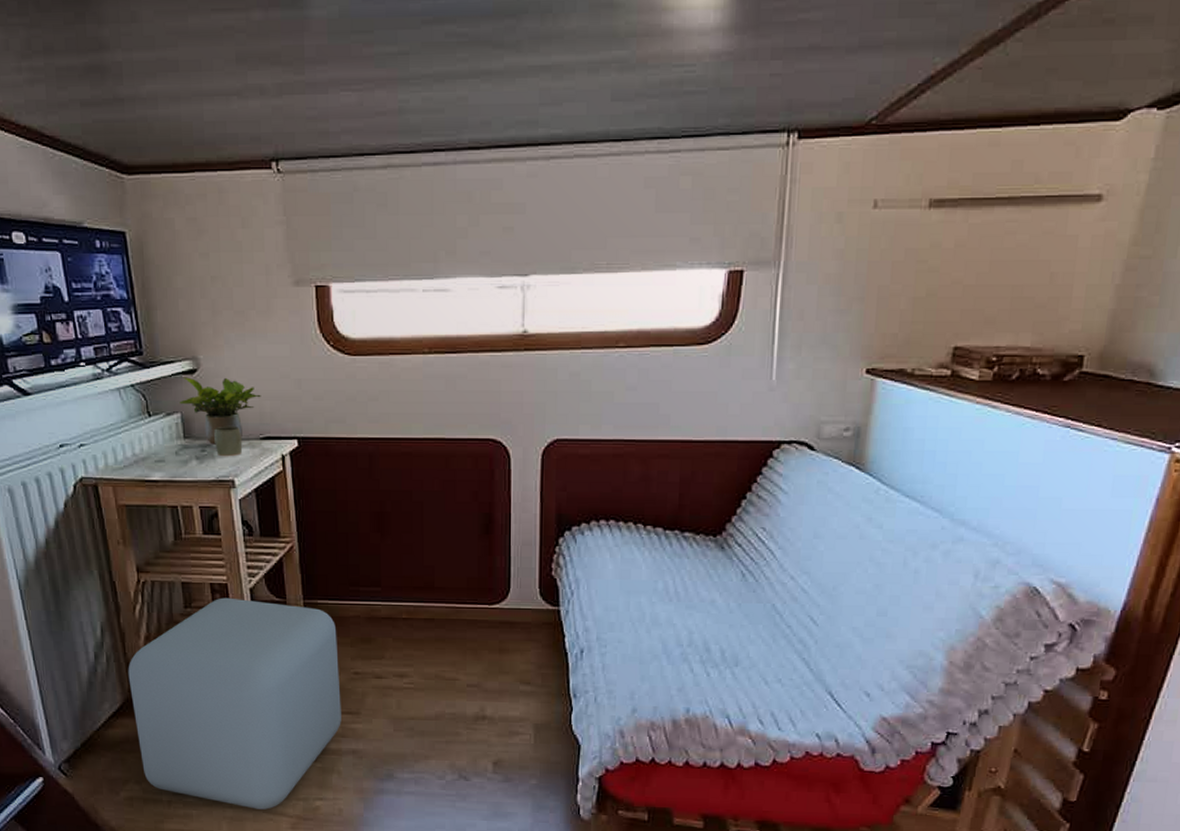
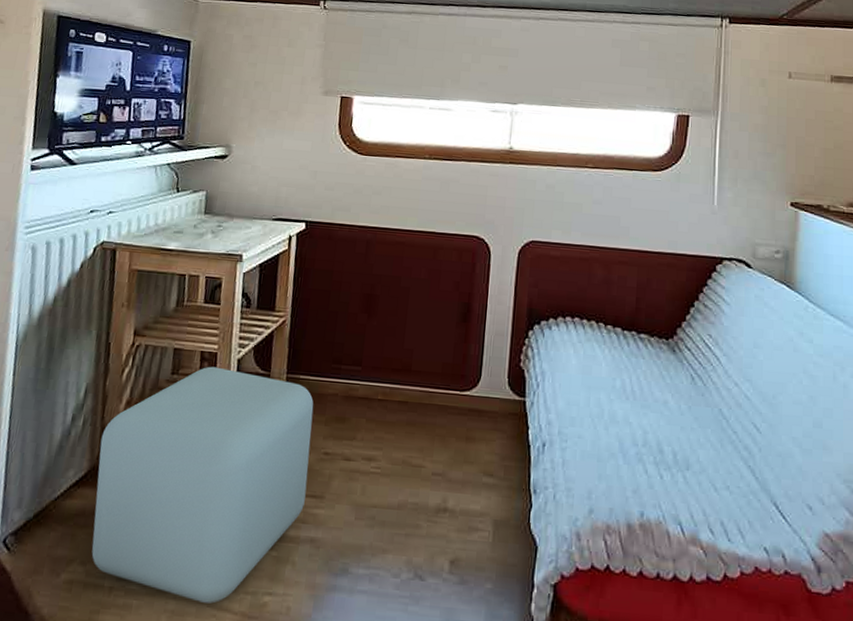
potted plant: present [179,377,261,445] -> none [207,161,280,222]
mug: present [214,425,243,457] -> none [231,205,257,234]

